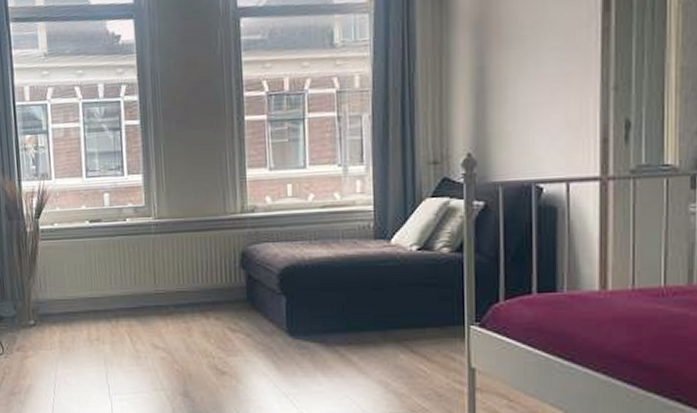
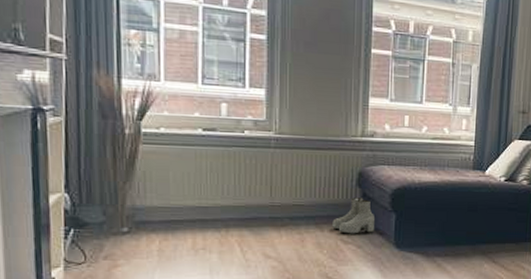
boots: none [218,280,263,321] -> present [332,197,374,234]

